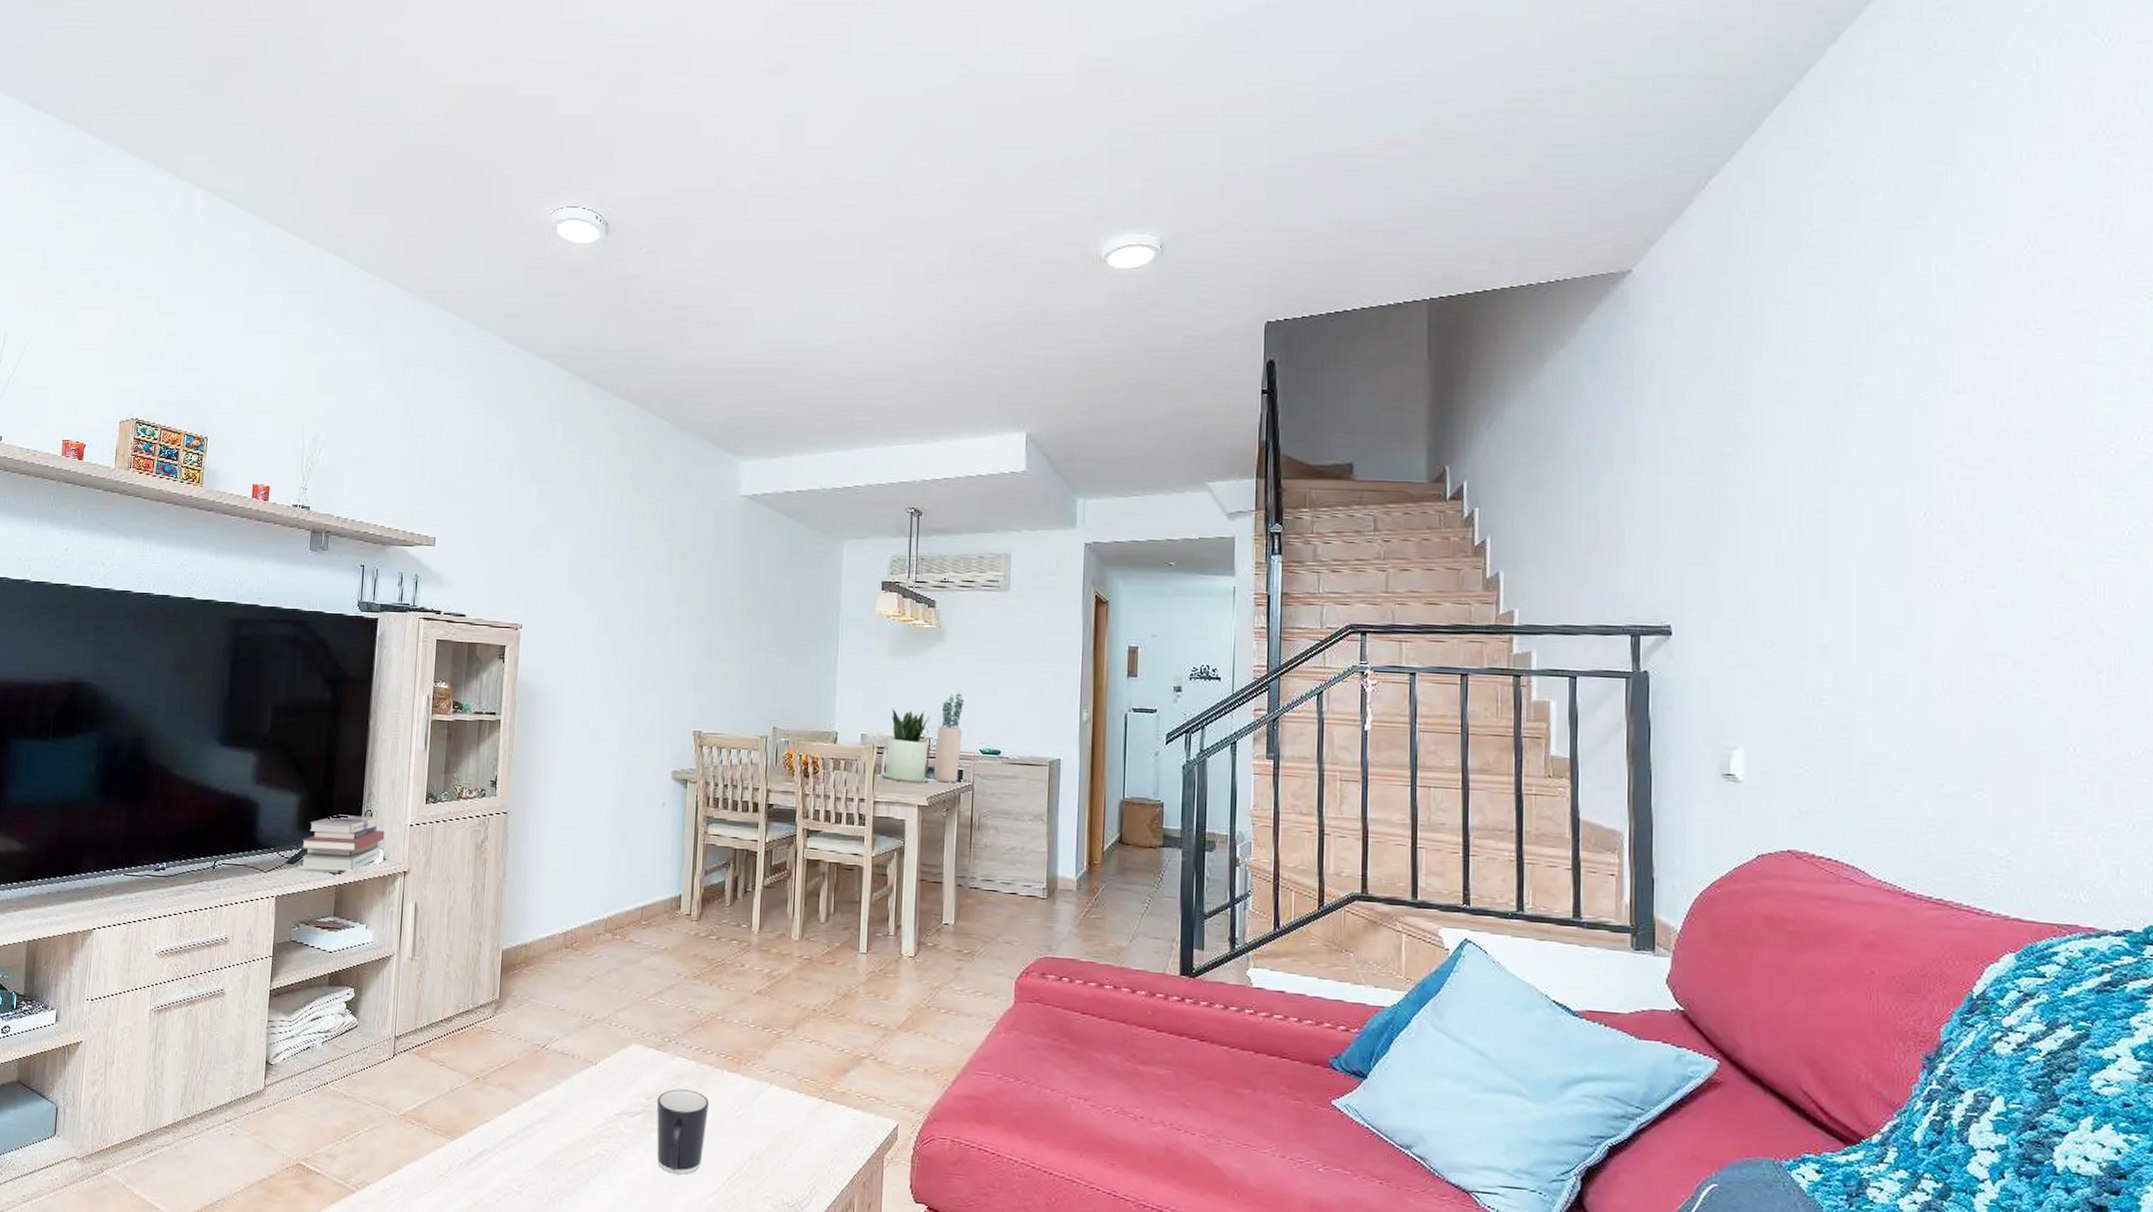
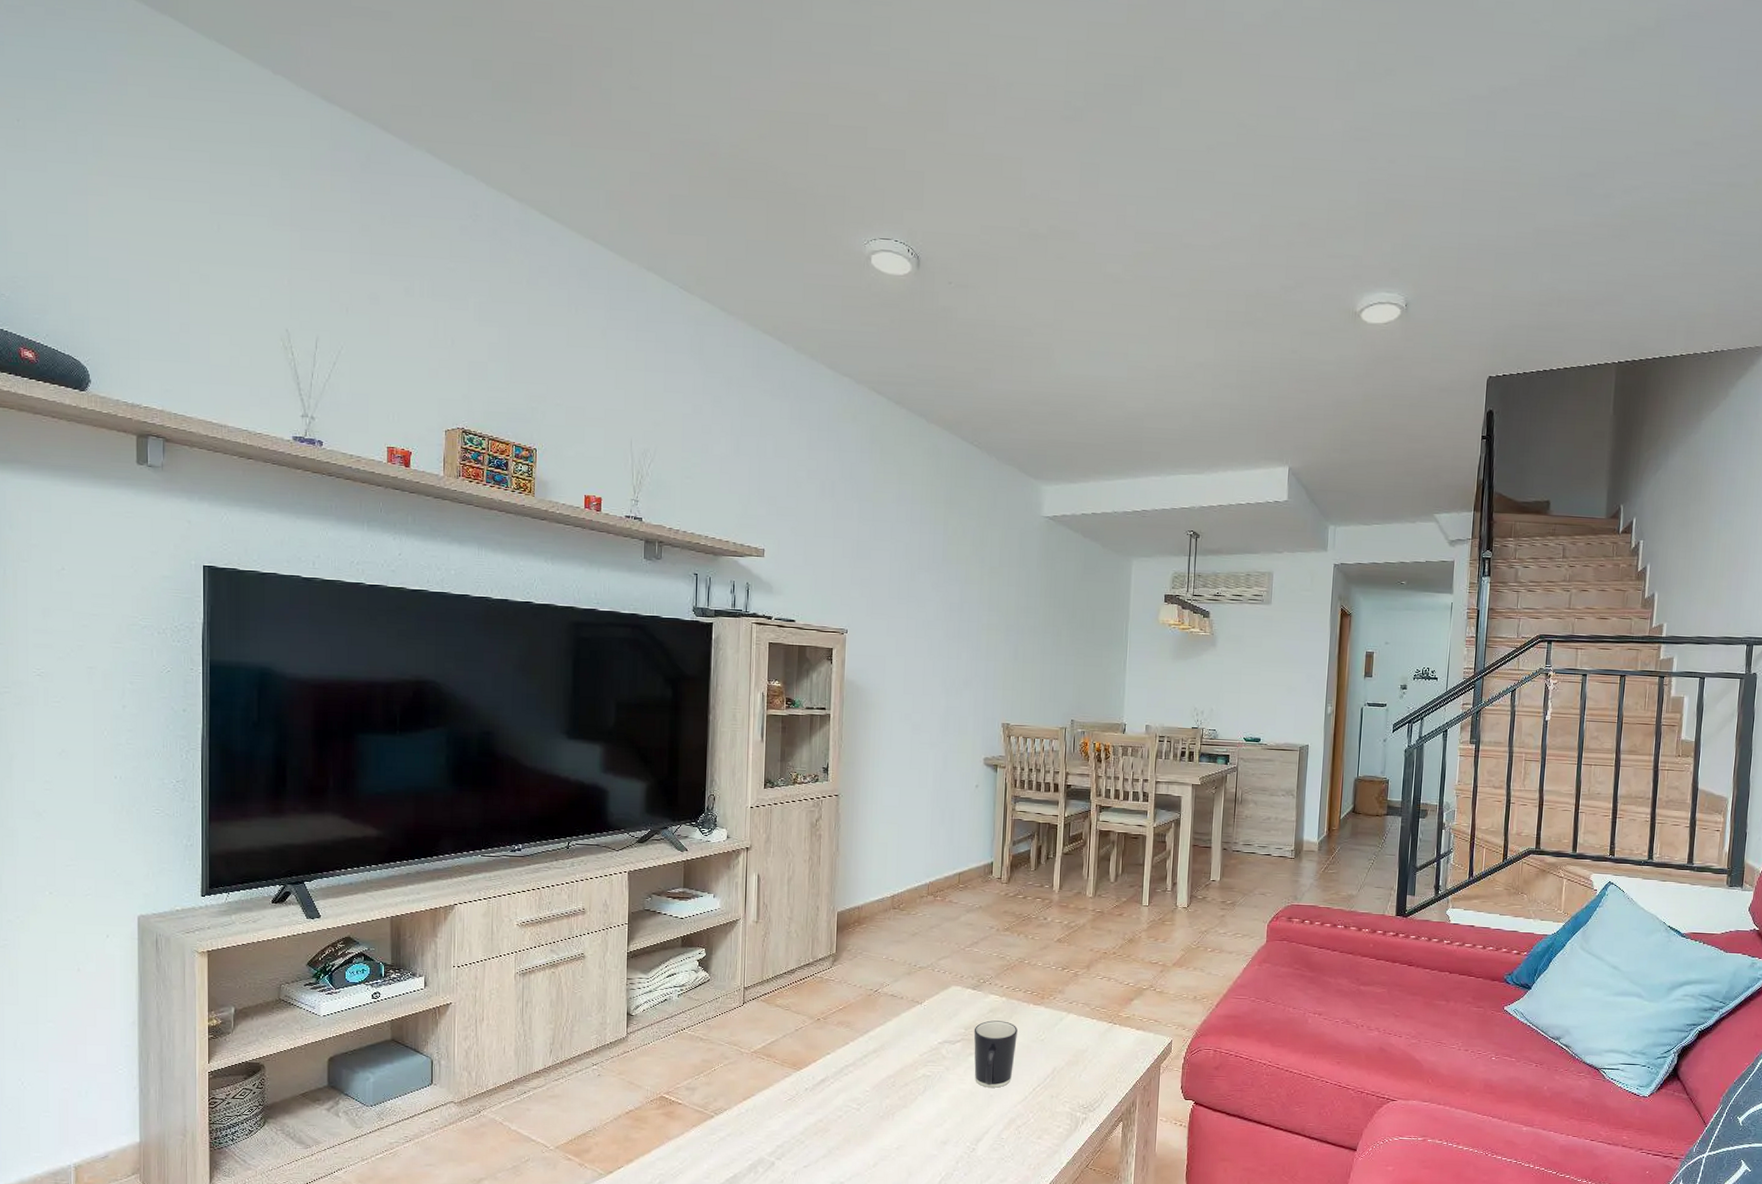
books: present [297,814,385,874] -> none [647,799,728,851]
planter: present [880,709,929,784] -> none [1161,704,1202,767]
vase: present [933,692,965,783] -> none [1205,689,1232,766]

